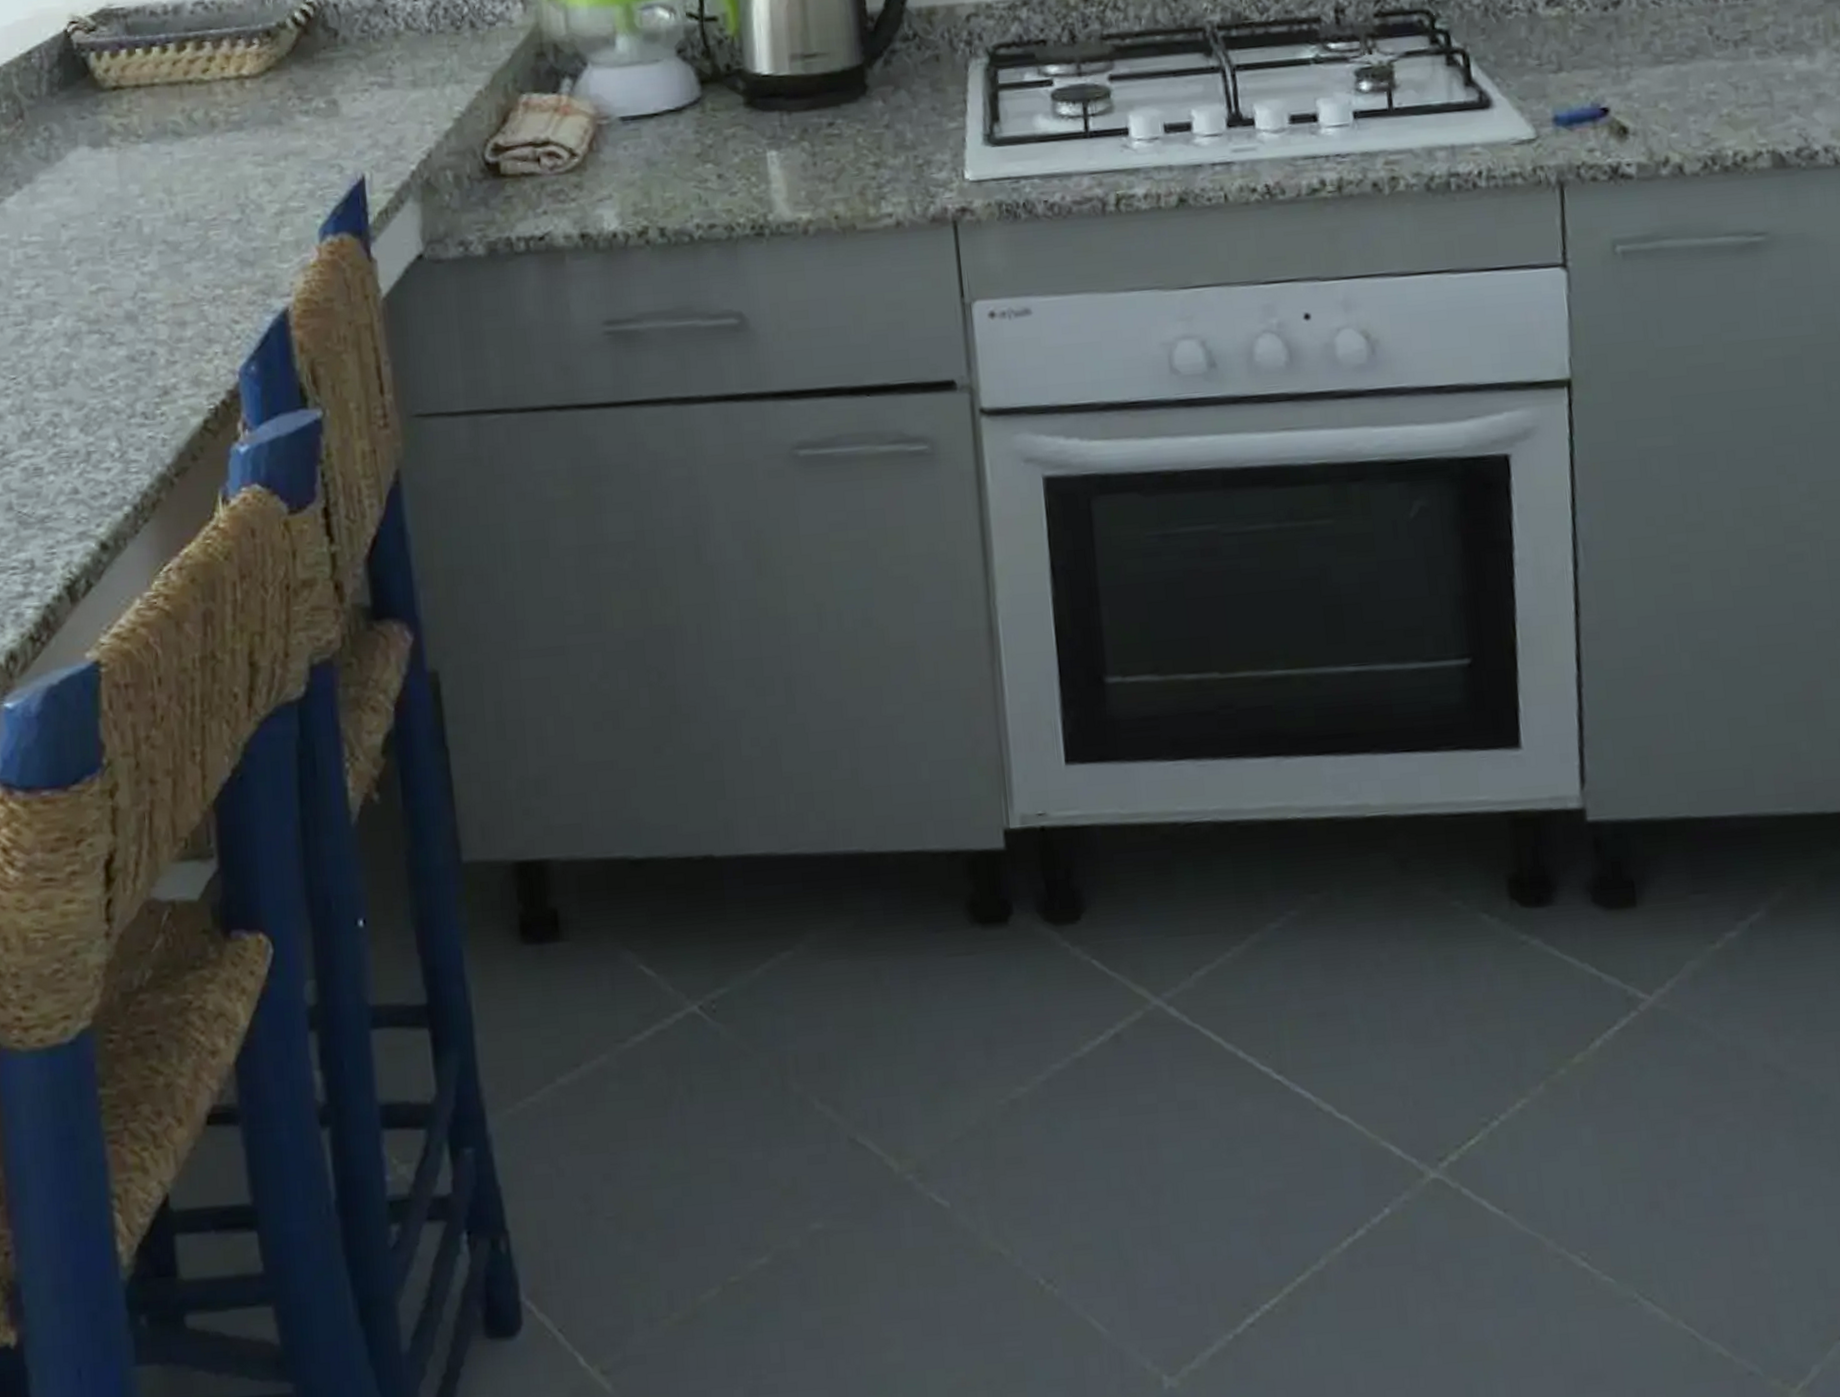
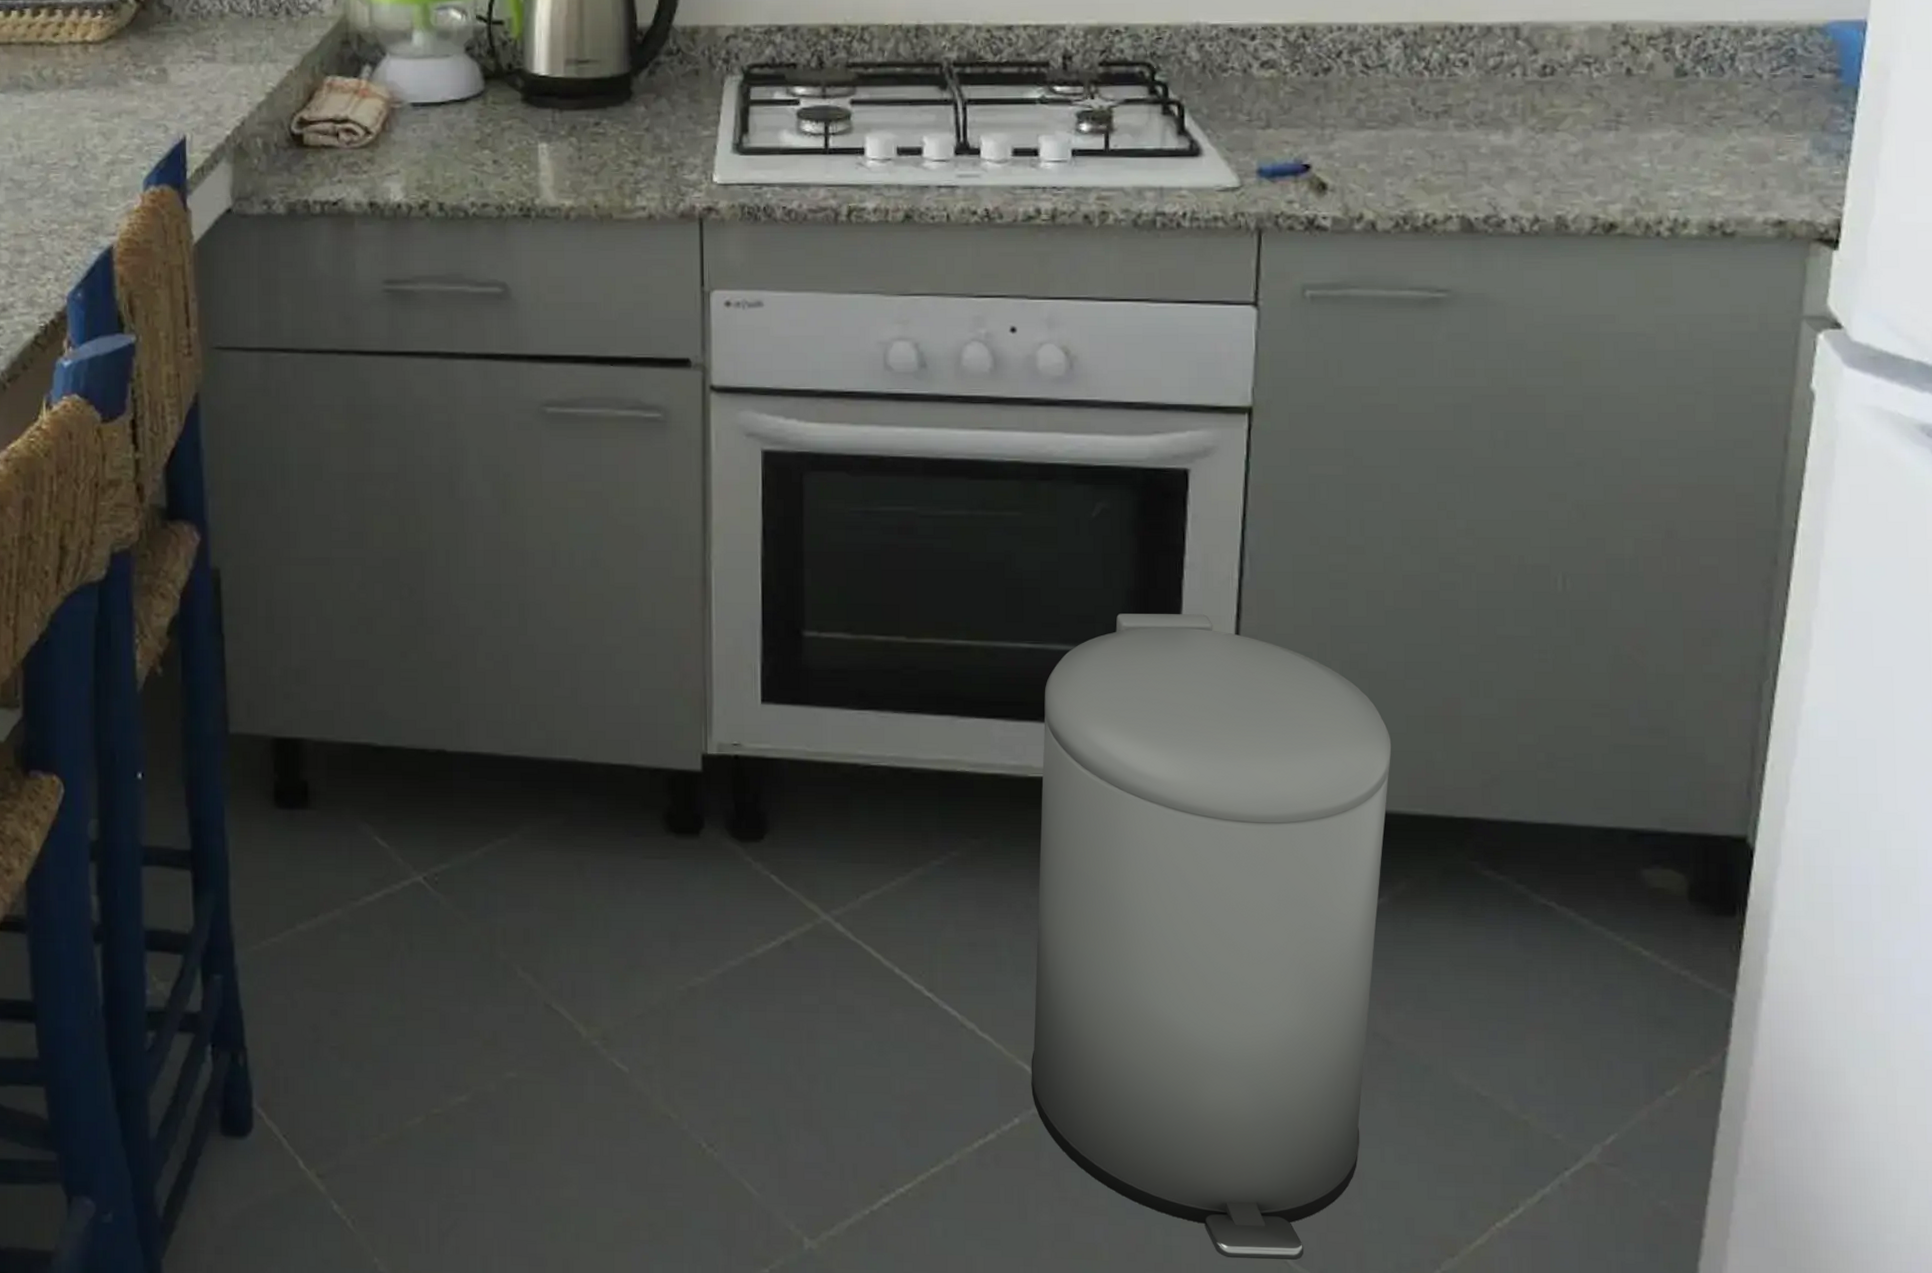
pedal bin: none [1376,614,1761,1340] -> present [1031,614,1392,1260]

